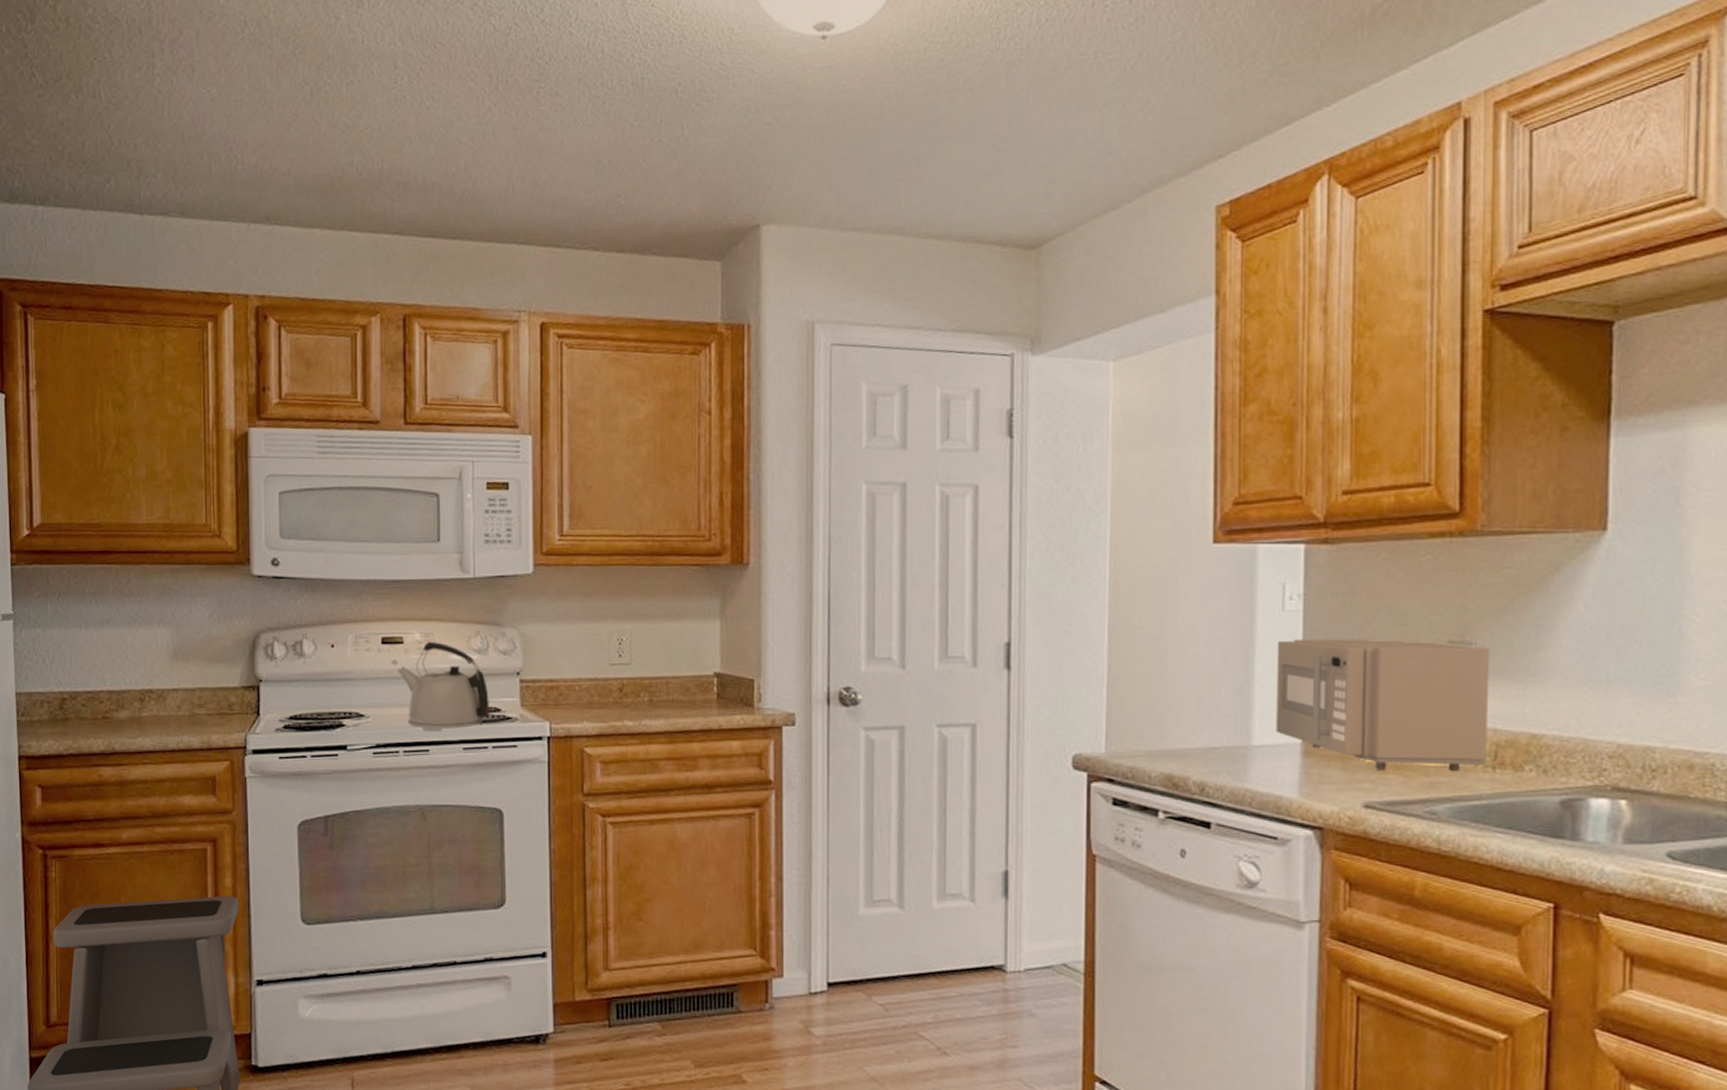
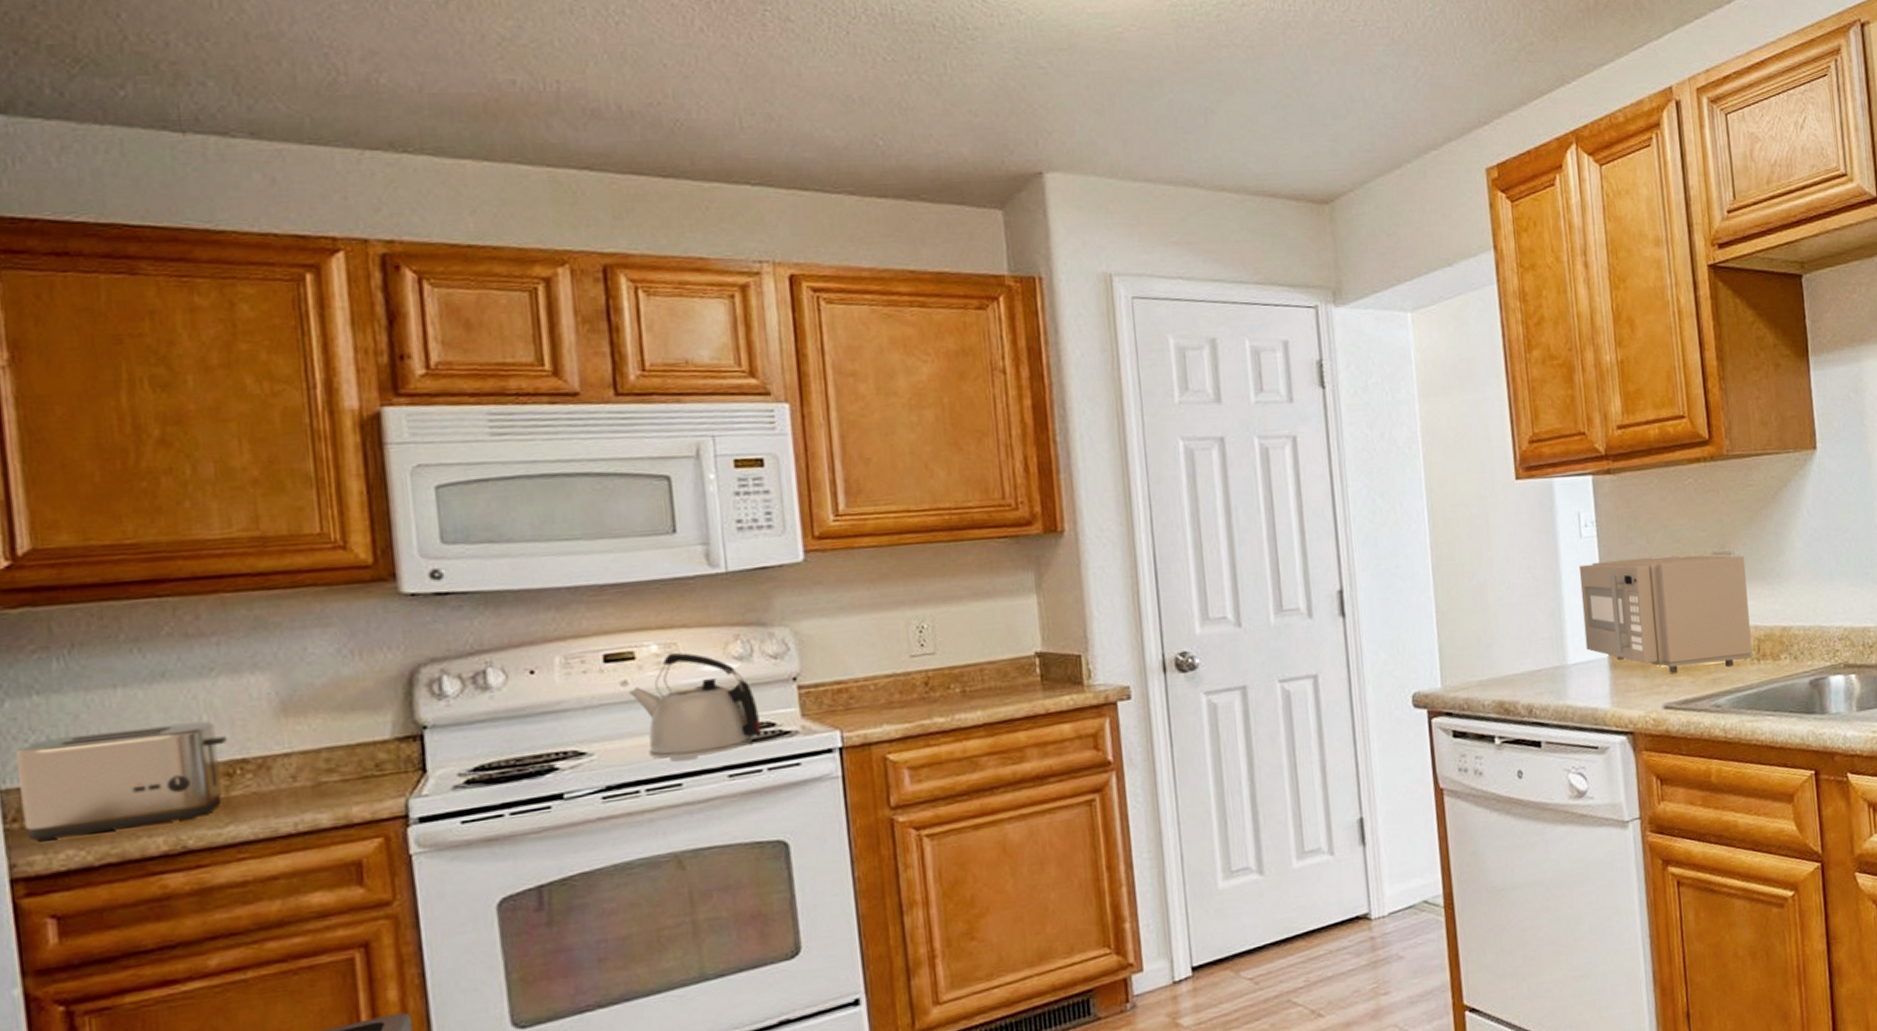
toaster: none [25,658,142,732] -> present [15,721,228,842]

